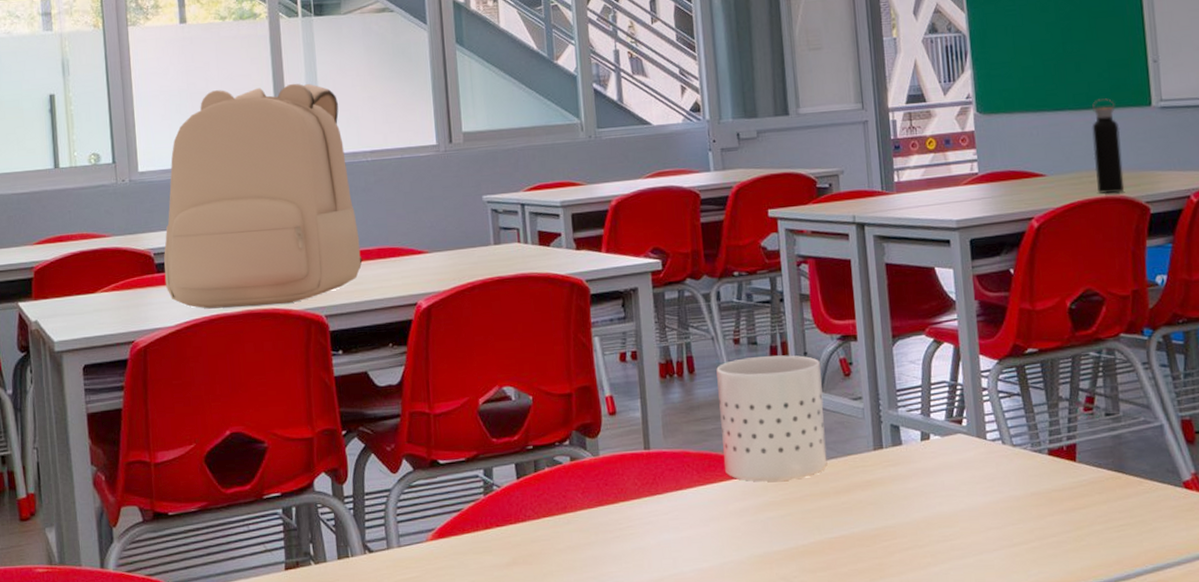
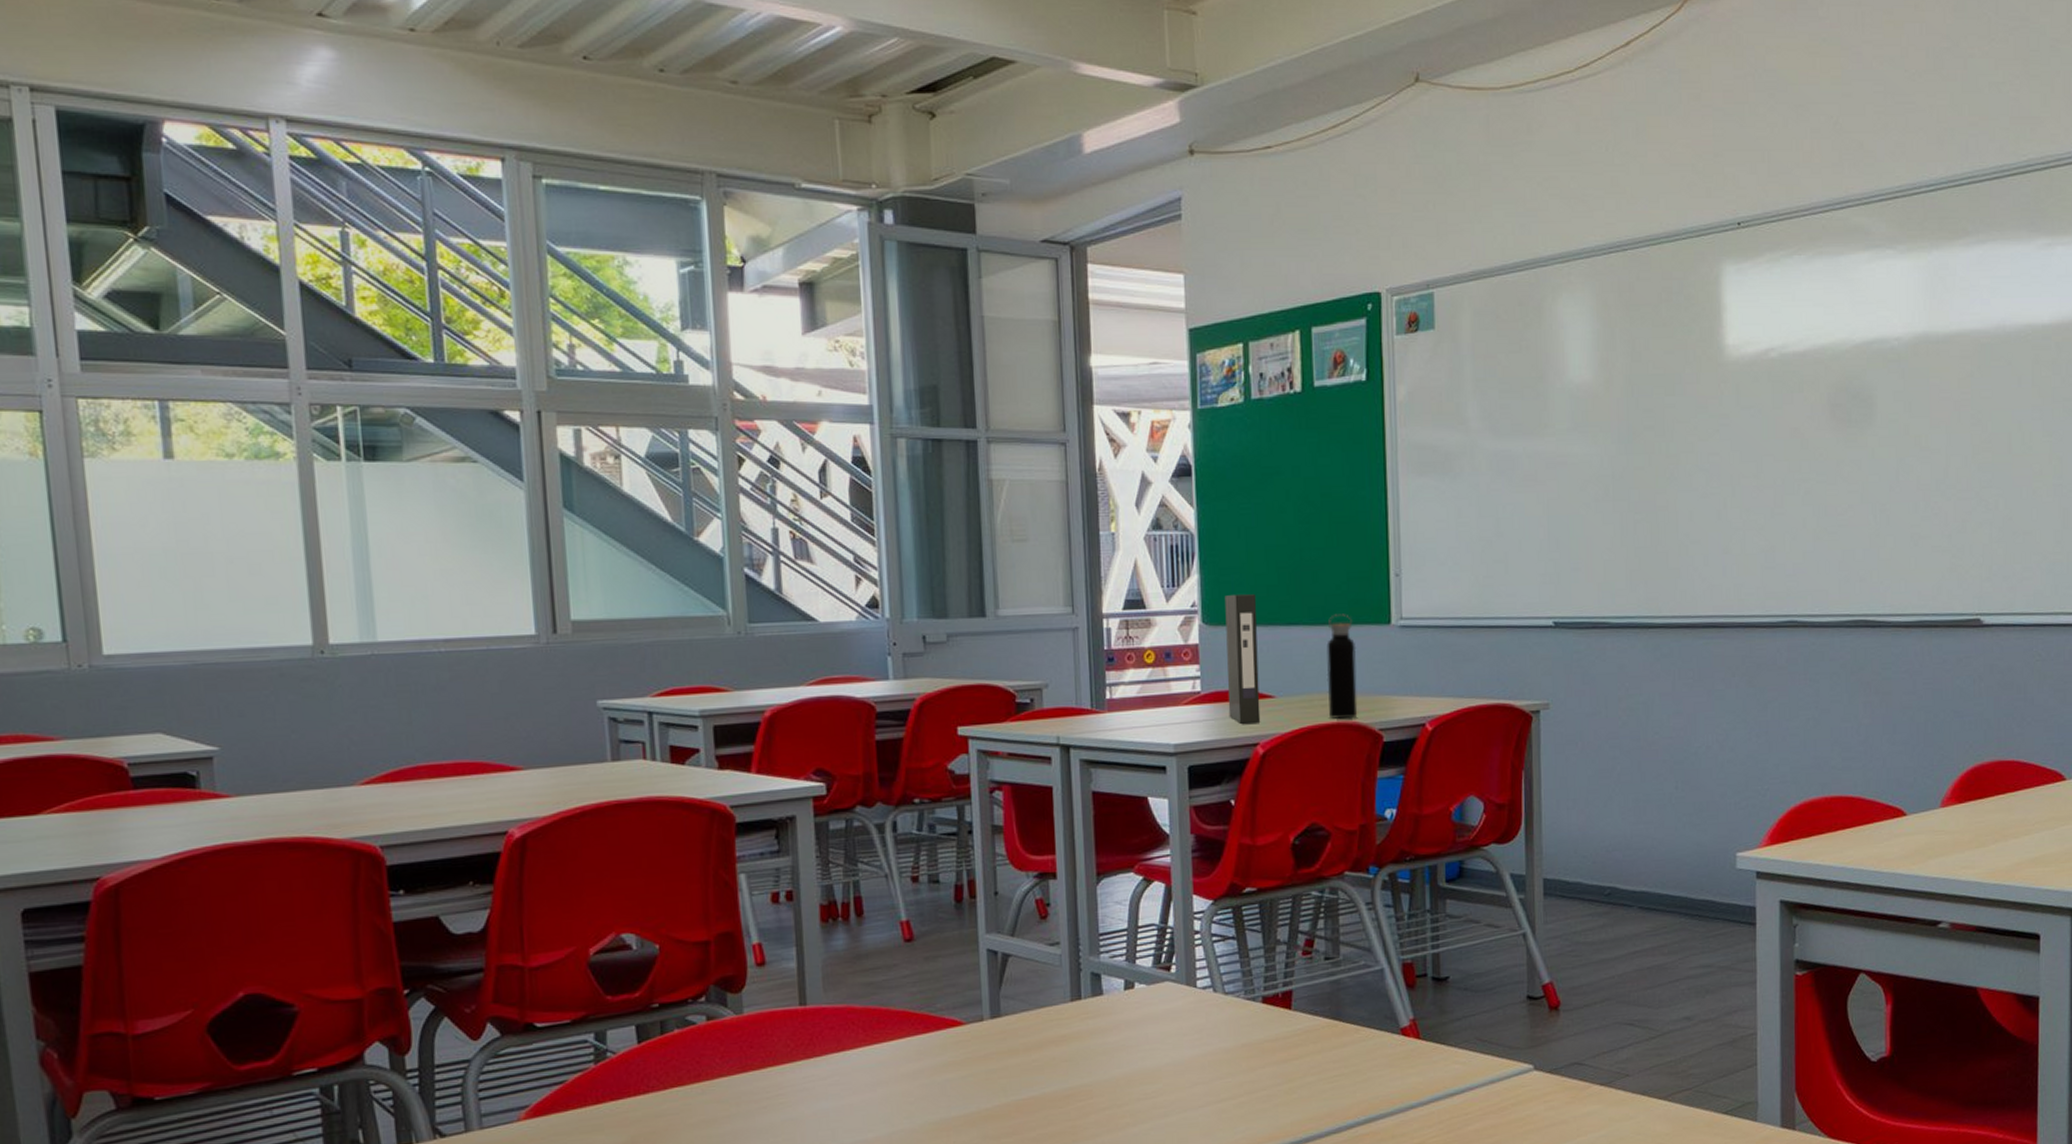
backpack: present [164,83,363,309] -> none [143,547,433,837]
mug: present [716,355,828,482] -> none [890,895,1018,1040]
binder: none [996,85,1034,200] -> present [1224,594,1261,724]

